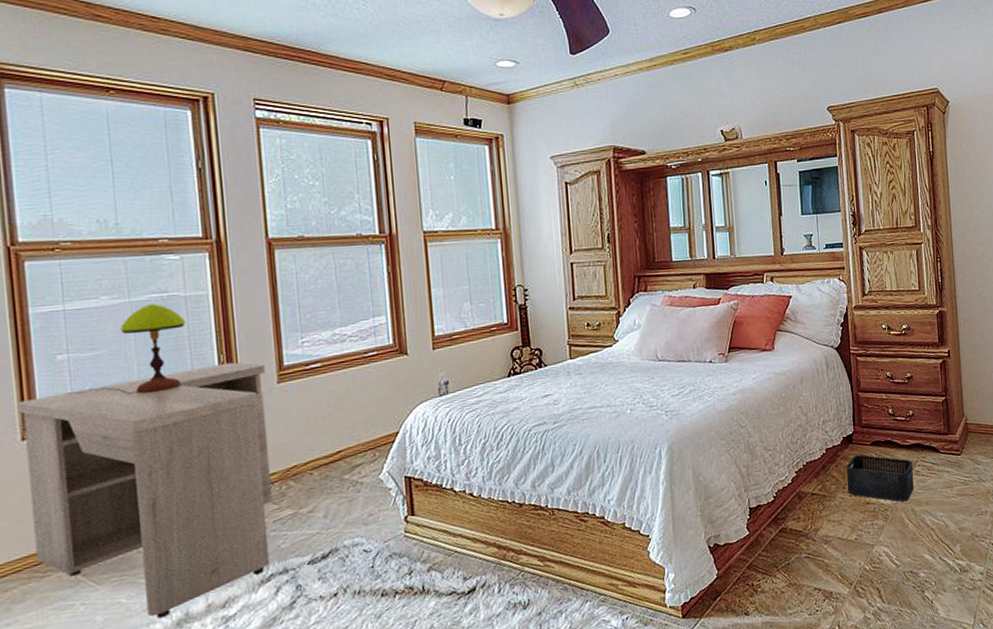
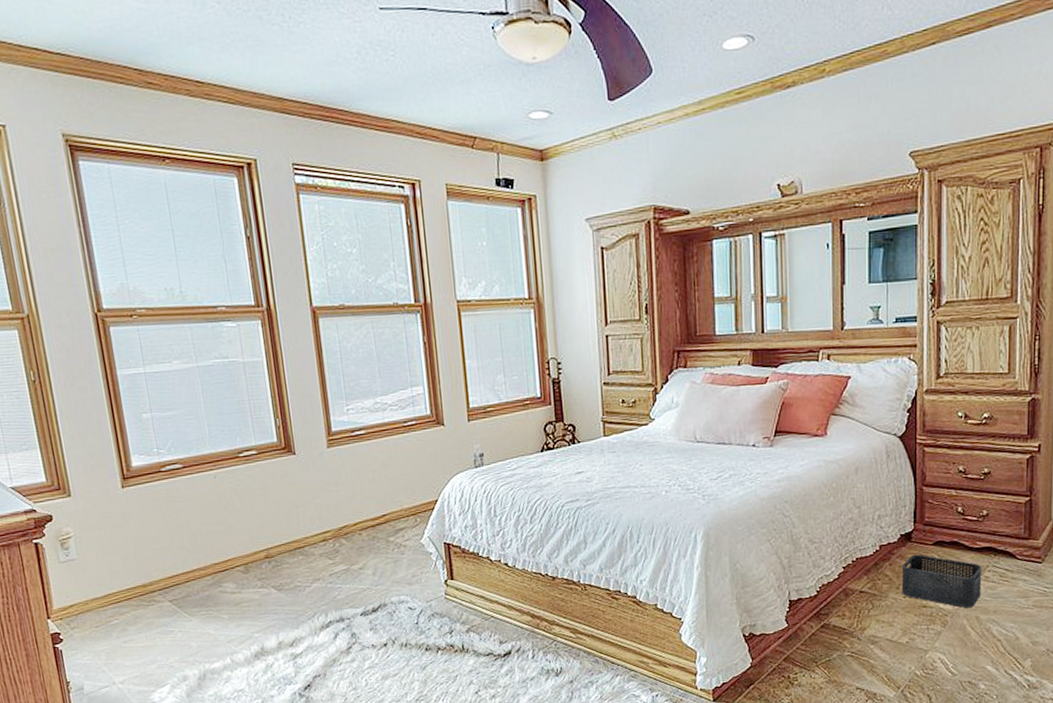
desk: present [17,362,273,619] -> none [115,426,328,650]
table lamp: present [66,303,186,394] -> none [152,368,245,452]

